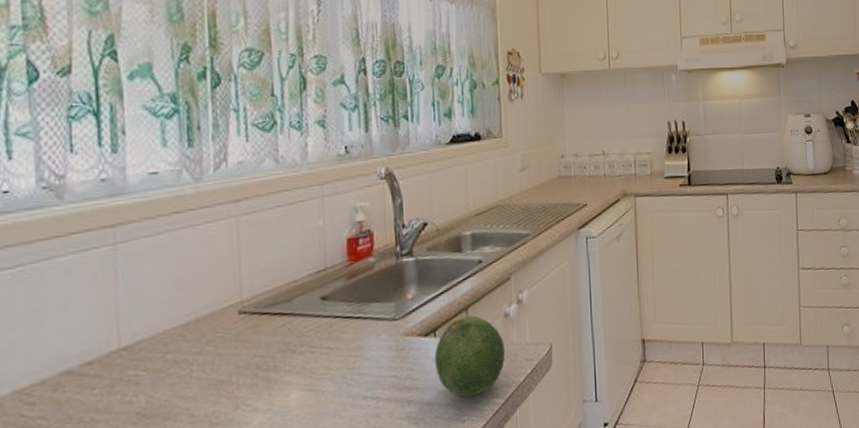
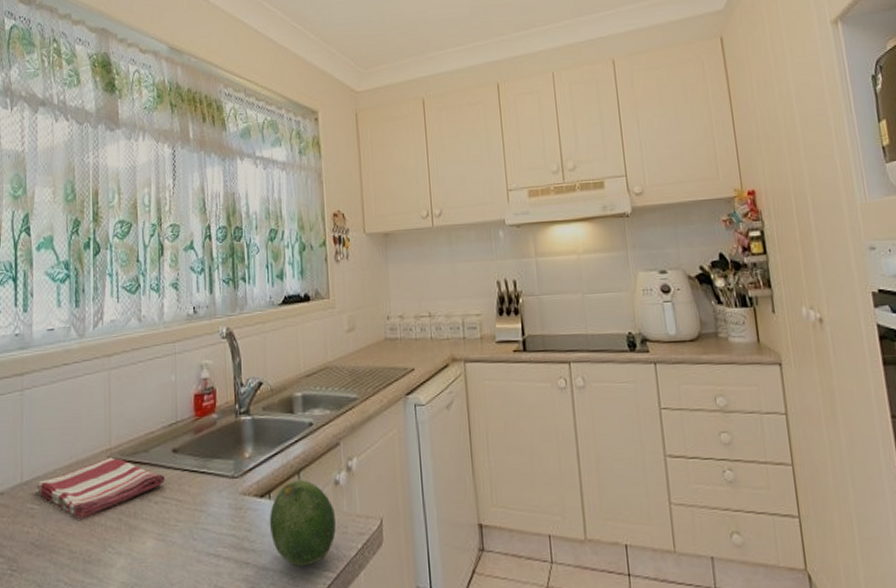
dish towel: none [142,311,312,381] -> present [37,457,165,520]

